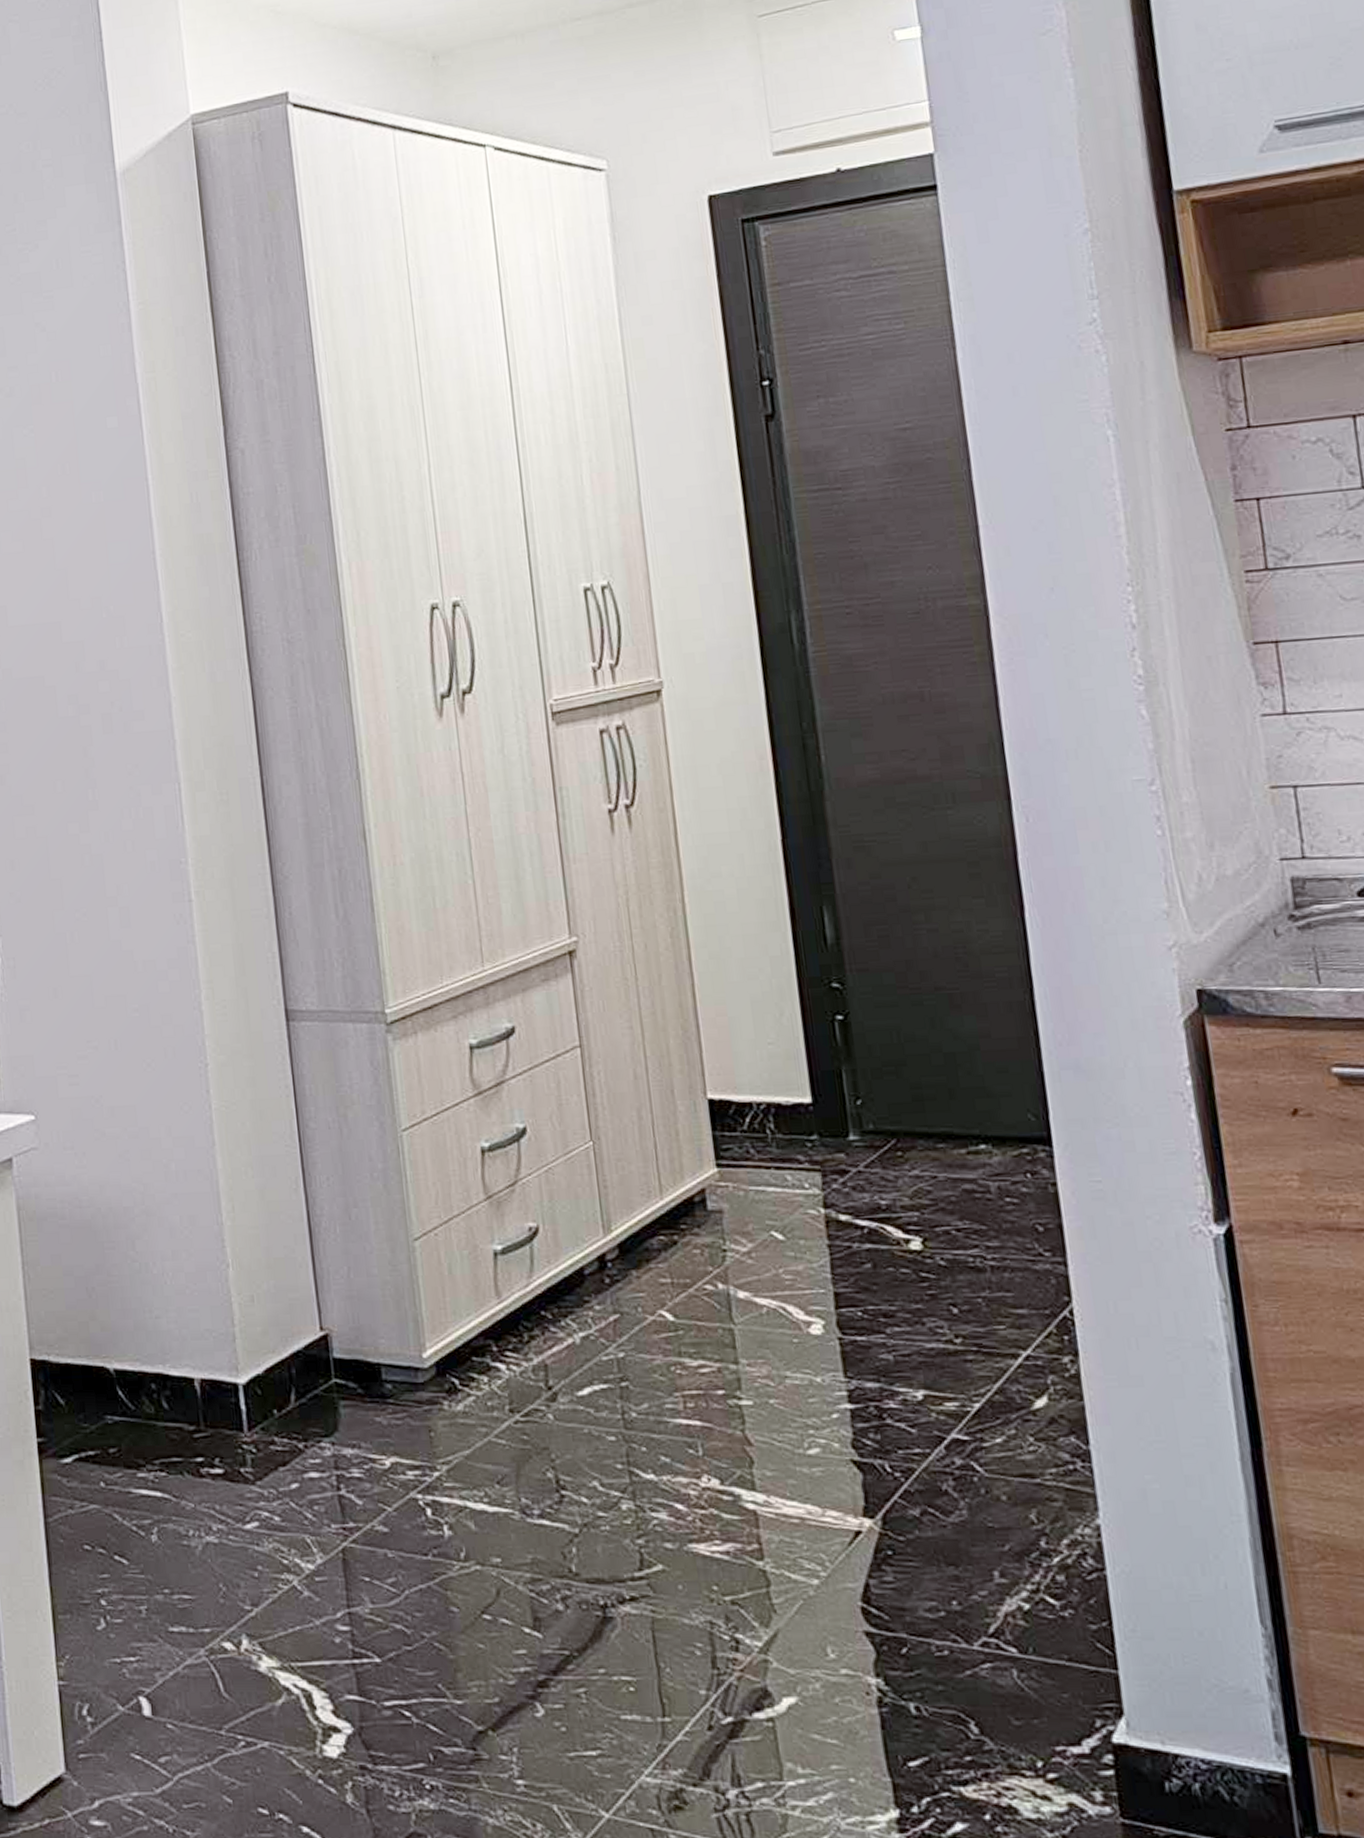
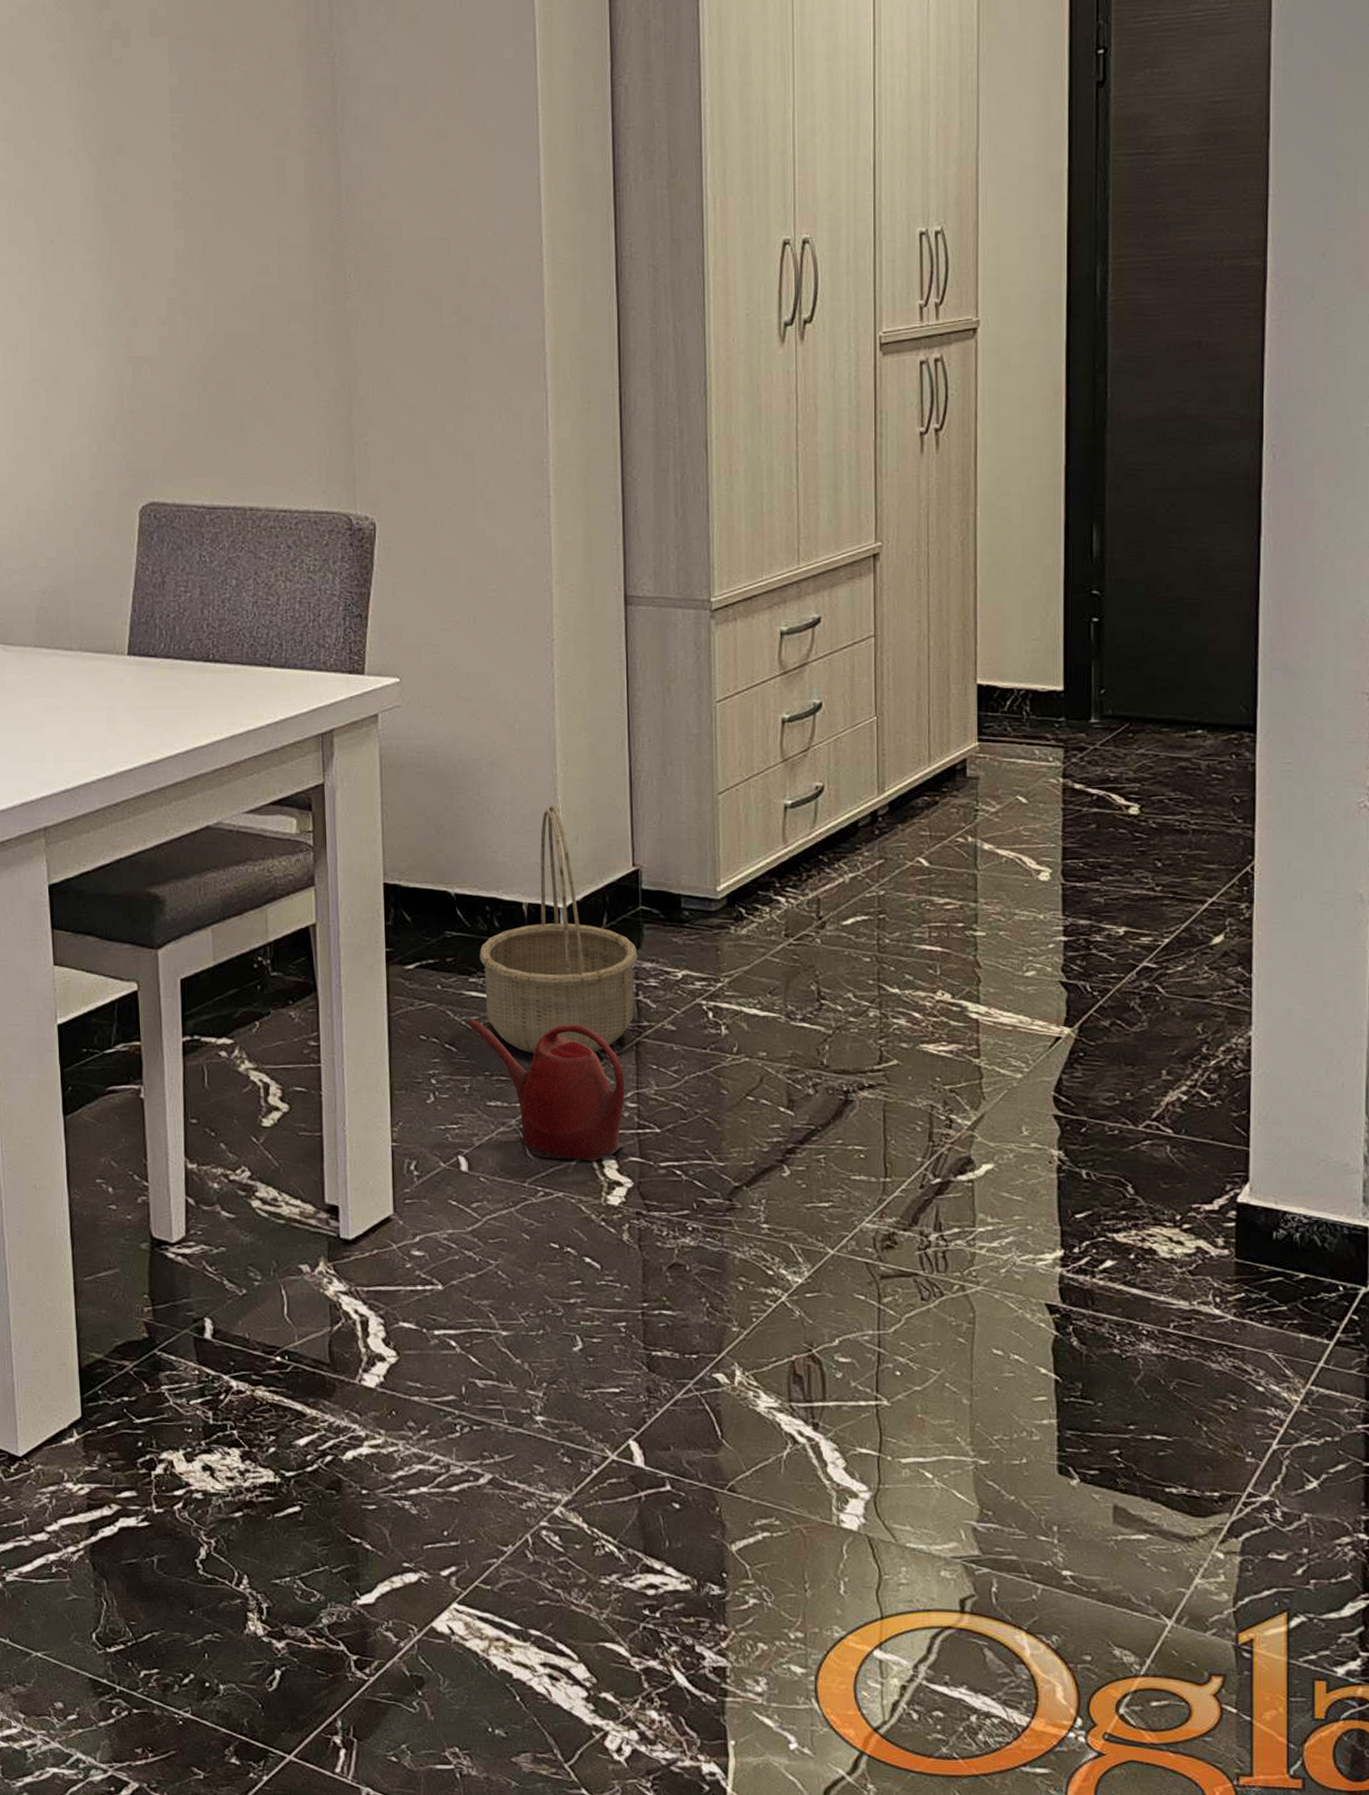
watering can: none [138,1524,337,1701] -> present [467,1020,625,1161]
basket: none [147,1259,337,1566] -> present [480,805,638,1054]

